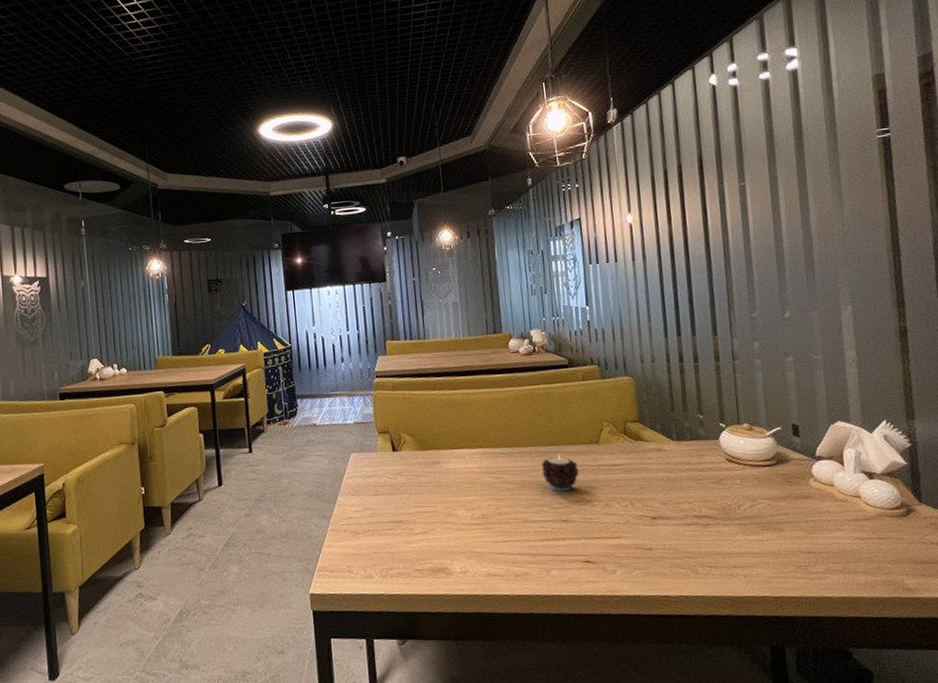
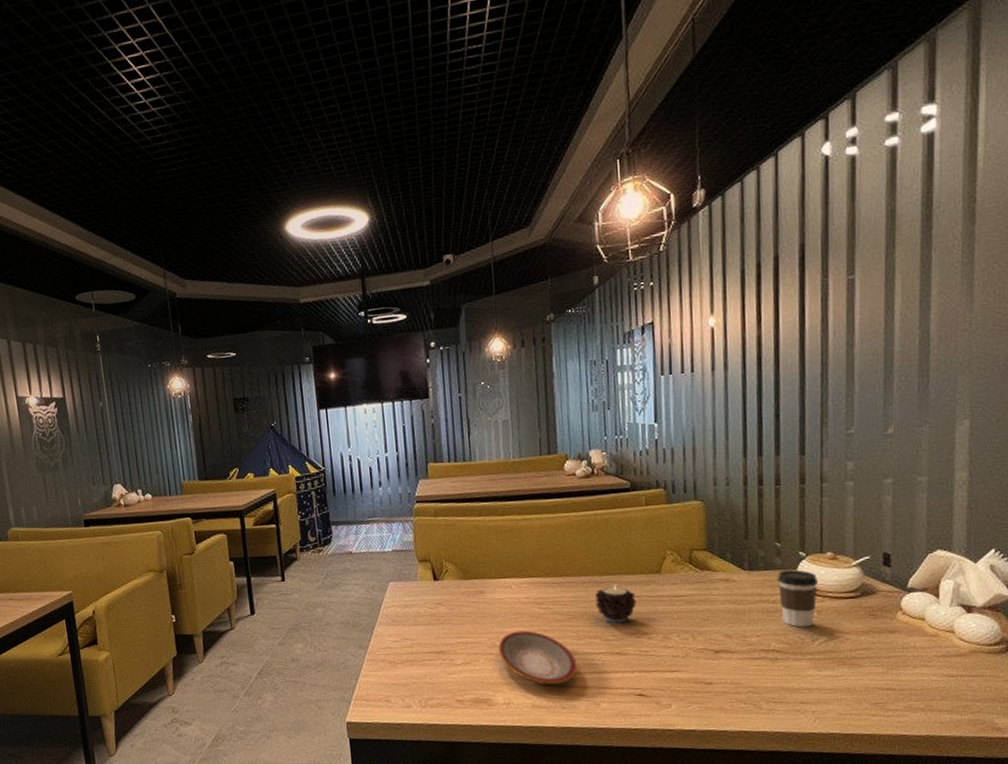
plate: none [454,499,528,553] -> present [498,630,577,685]
coffee cup: none [702,440,739,494] -> present [777,570,818,628]

